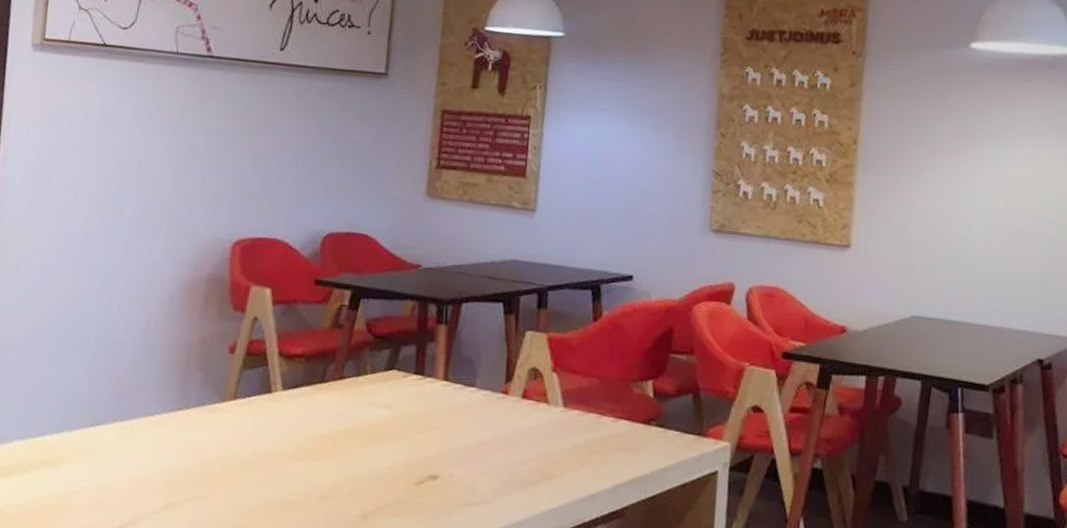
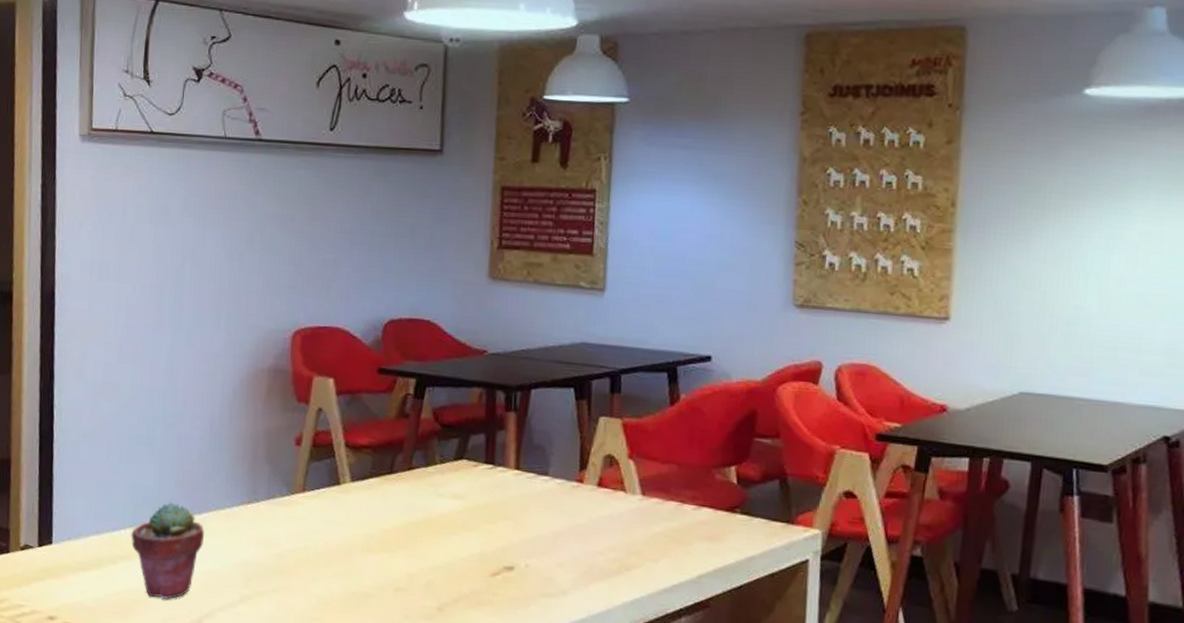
potted succulent: none [56,408,132,506] -> present [131,502,204,599]

